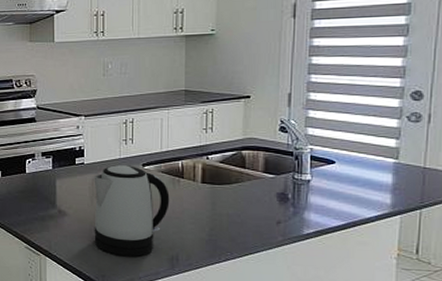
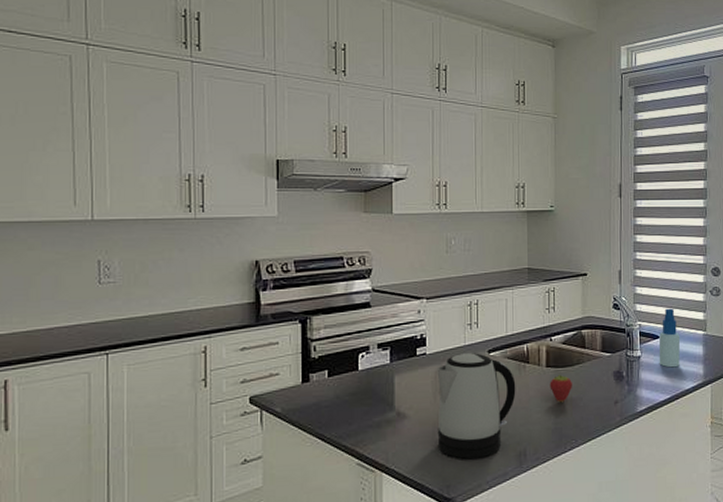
fruit: none [205,190,231,217] -> present [549,374,573,403]
spray bottle: none [333,133,363,195] -> present [658,308,681,368]

